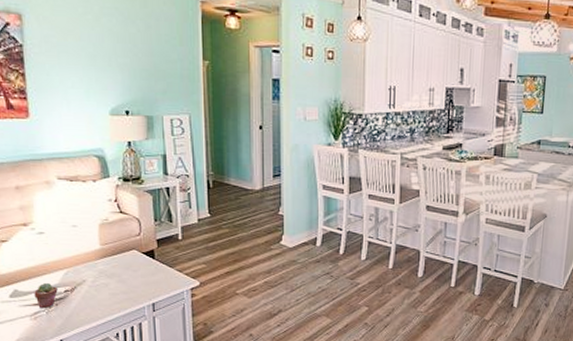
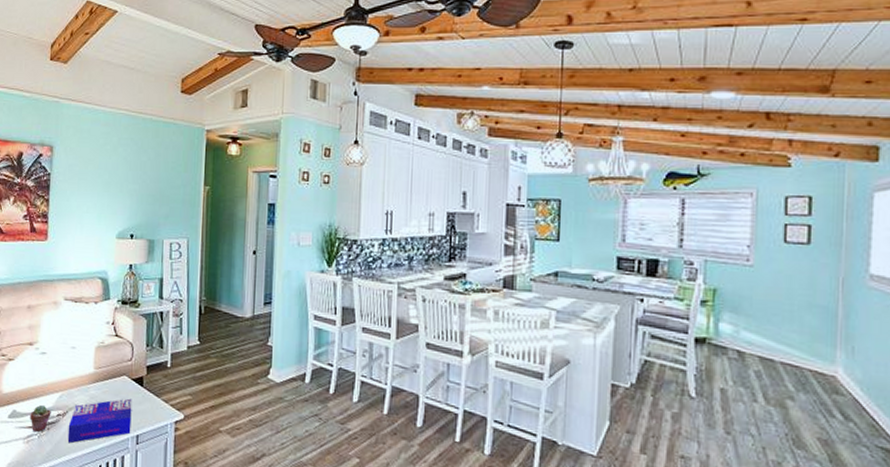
board game: none [78,270,146,316] -> present [67,398,132,444]

